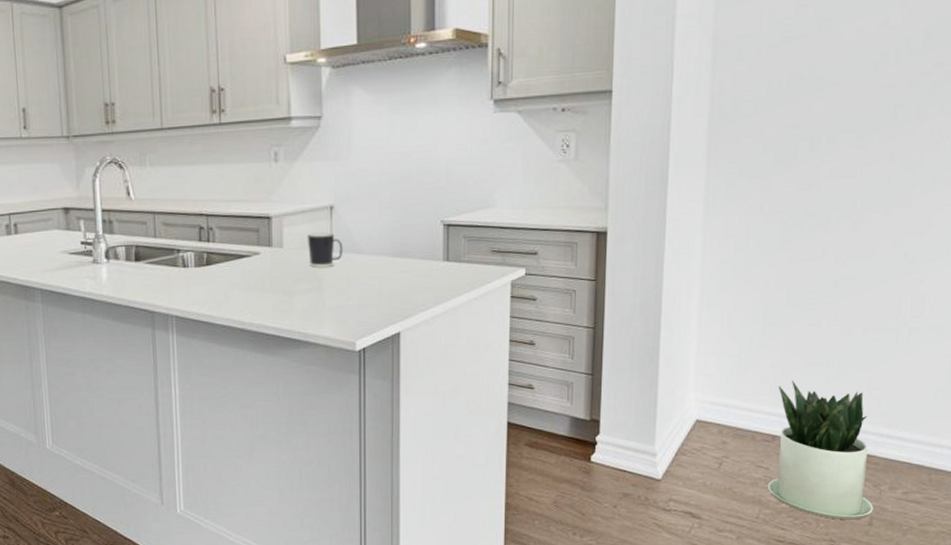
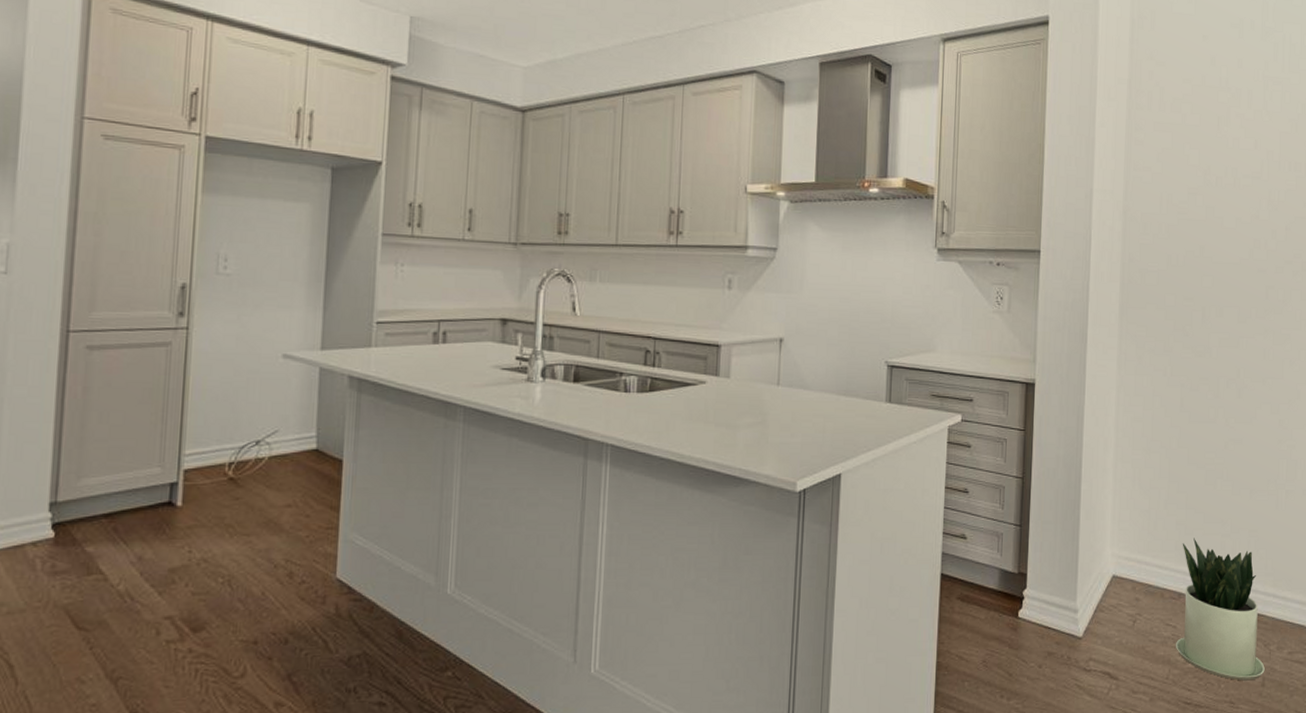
mug: present [306,232,343,267] -> none [754,365,790,401]

